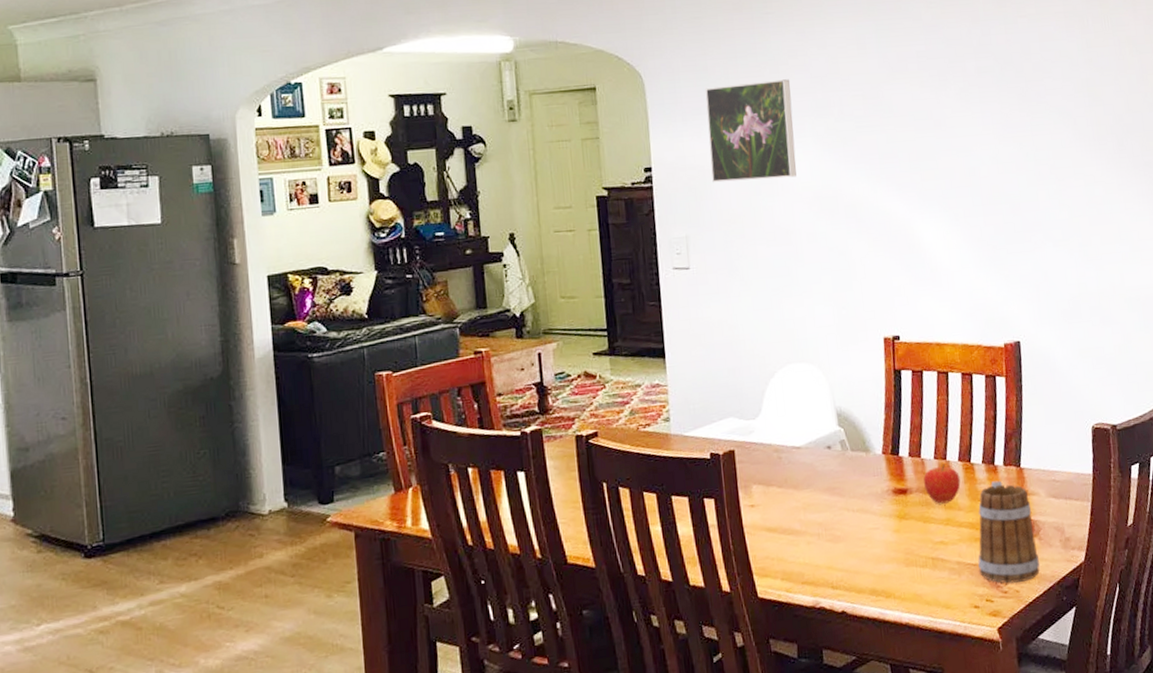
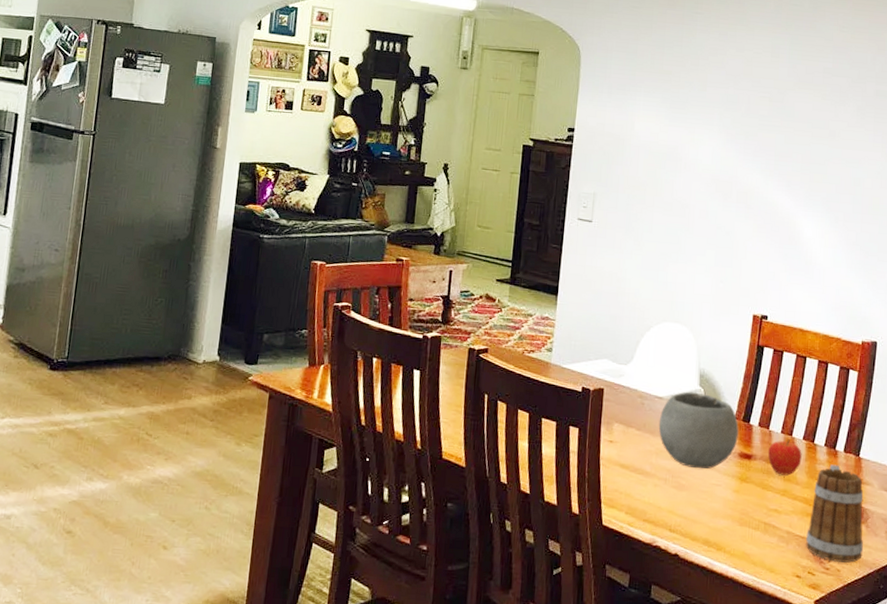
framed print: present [705,79,797,183] -> none [625,68,707,159]
bowl: none [800,433,889,516] -> present [658,392,739,469]

